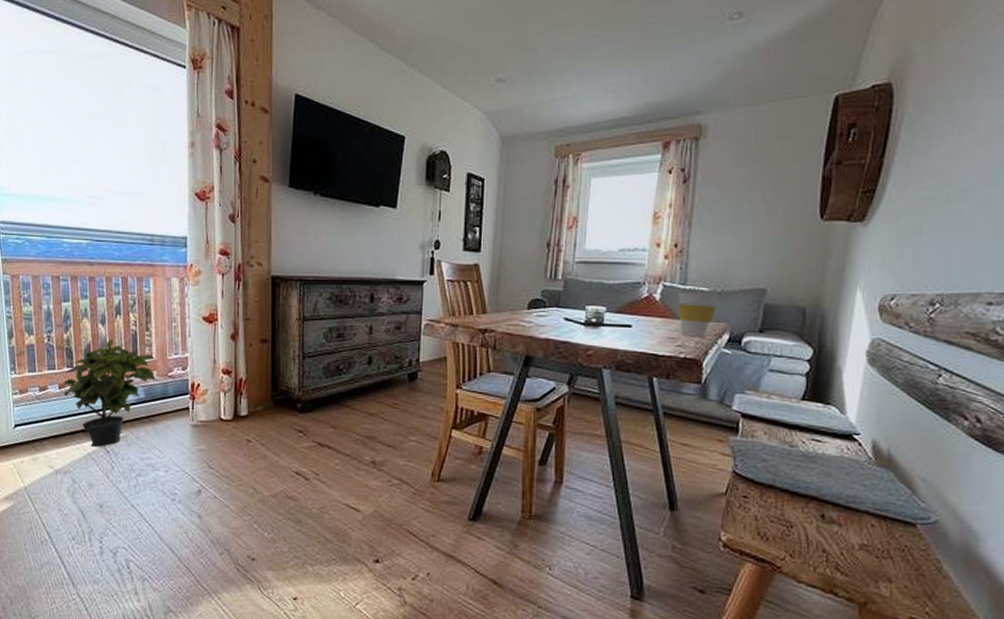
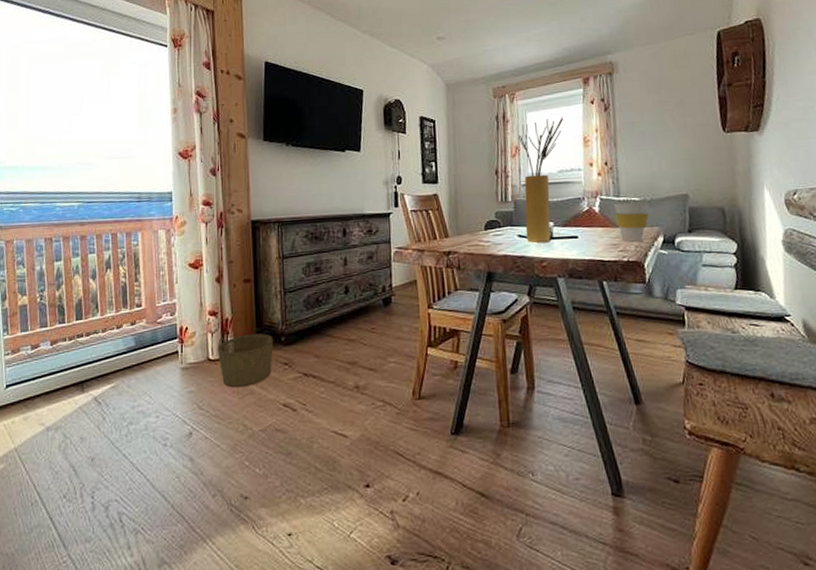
potted plant: present [62,339,156,447] -> none [54,292,145,399]
basket: none [229,397,290,451] -> present [217,334,274,388]
vase: none [573,186,633,330] -> present [518,117,563,243]

